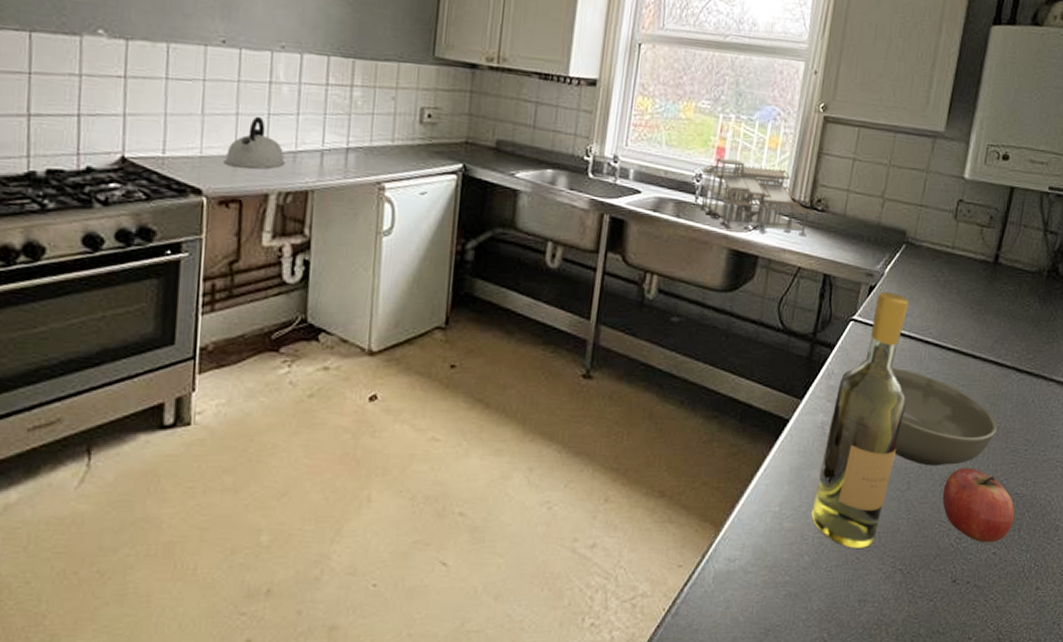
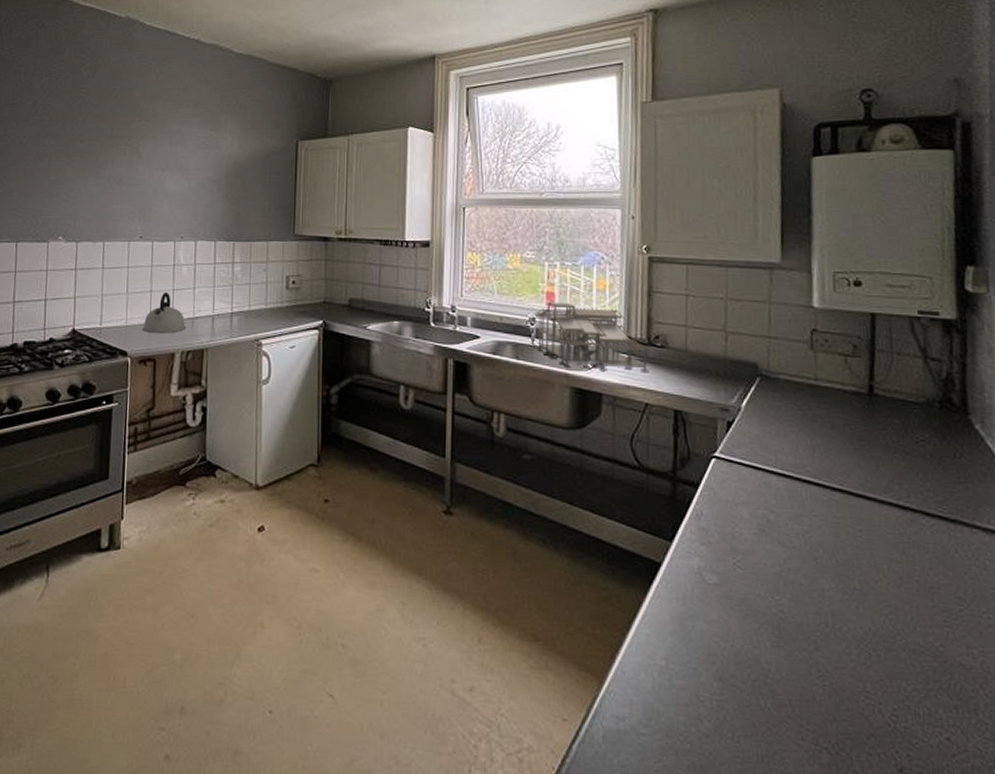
bottle: present [811,291,910,548] -> none [703,426,795,718]
bowl: present [892,366,998,466] -> none [770,508,917,625]
fruit: present [942,468,1015,543] -> none [861,628,966,725]

